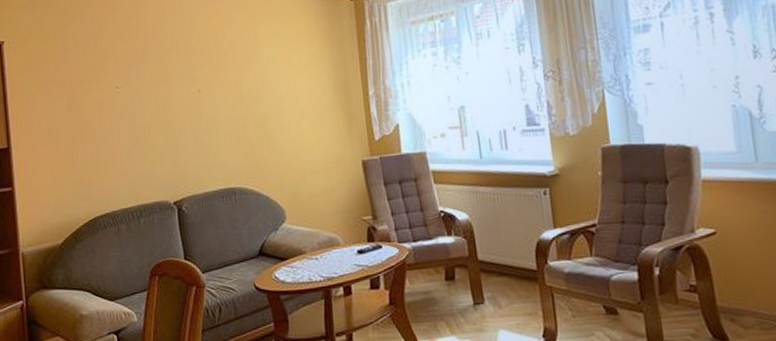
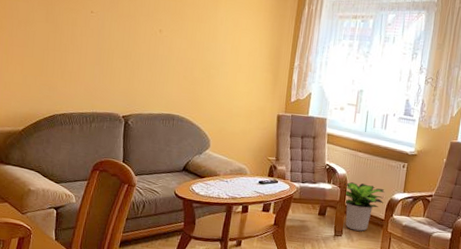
potted plant: none [471,226,531,293] -> present [344,182,385,231]

